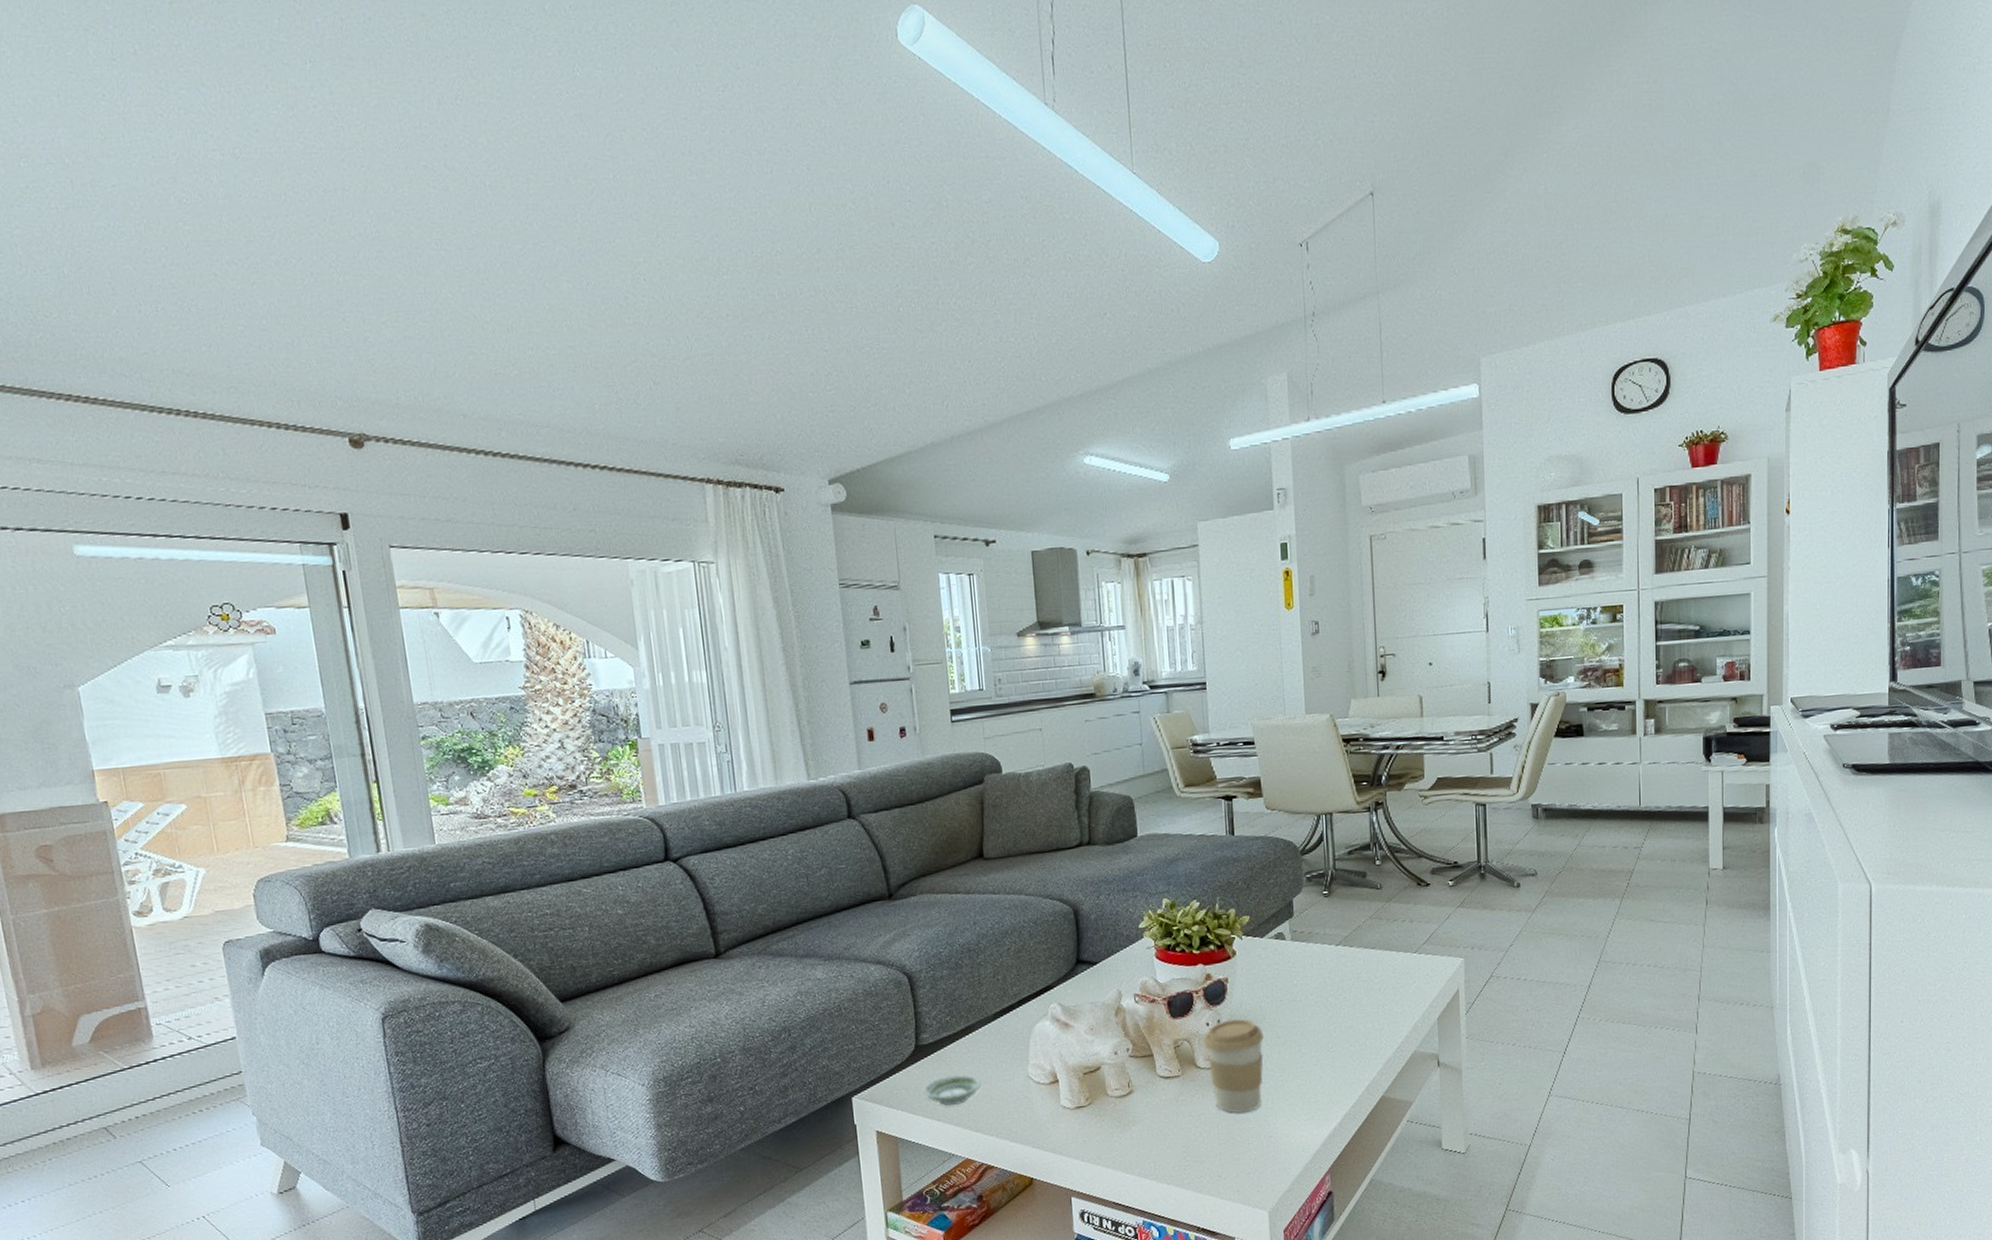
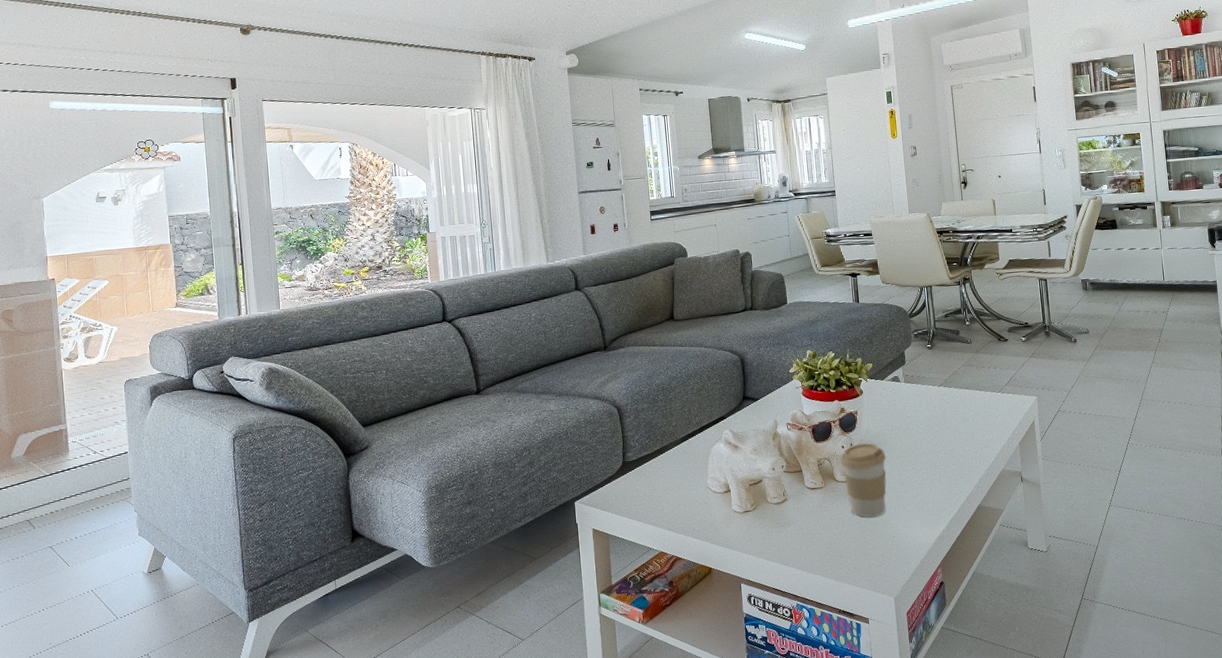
saucer: present [923,1074,981,1106] -> none [628,485,672,509]

